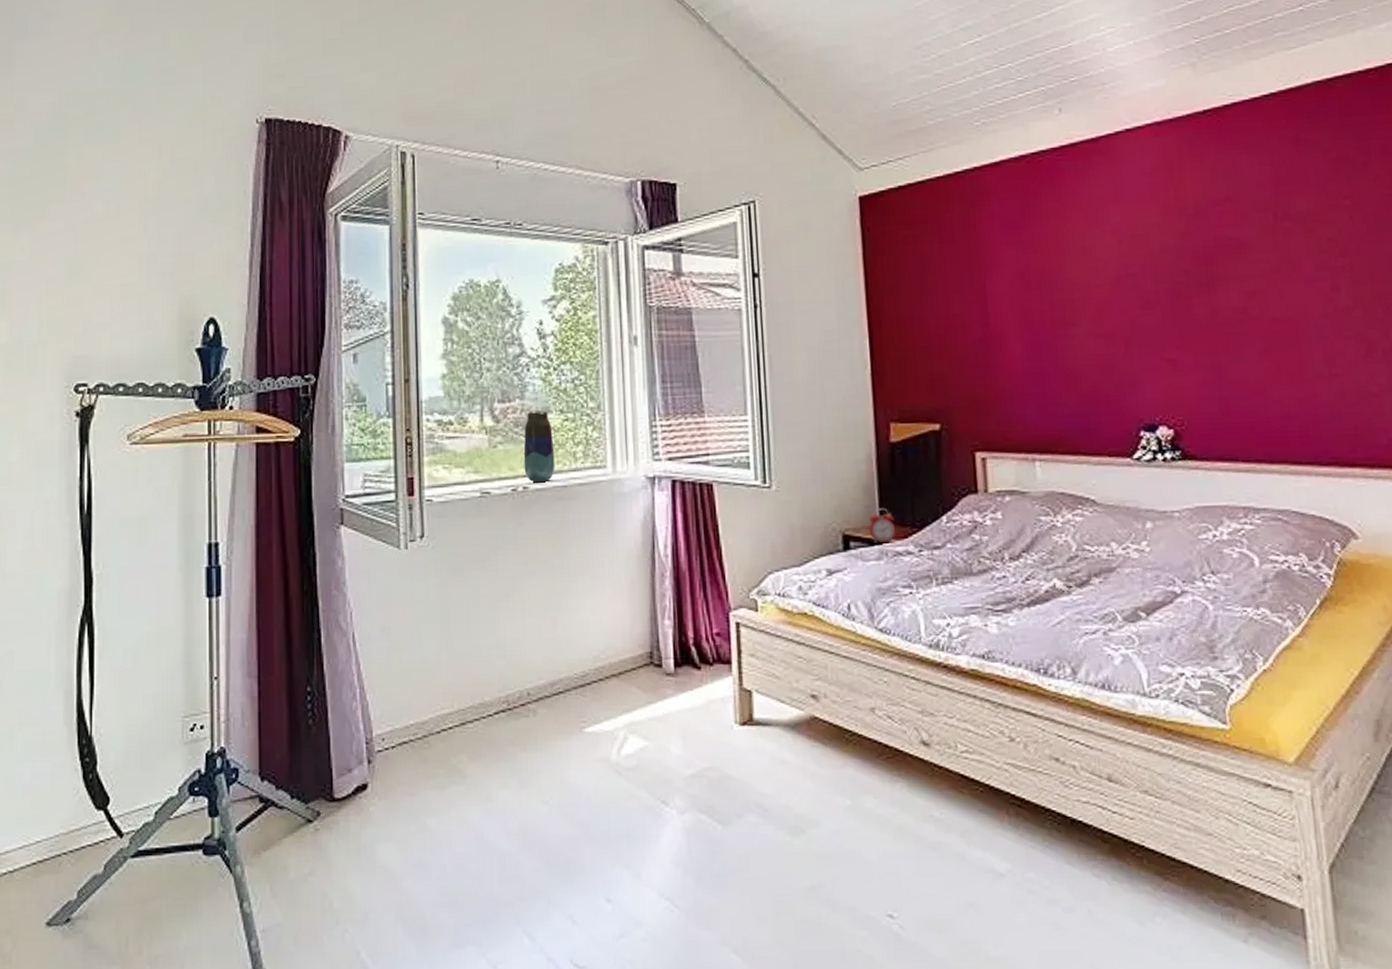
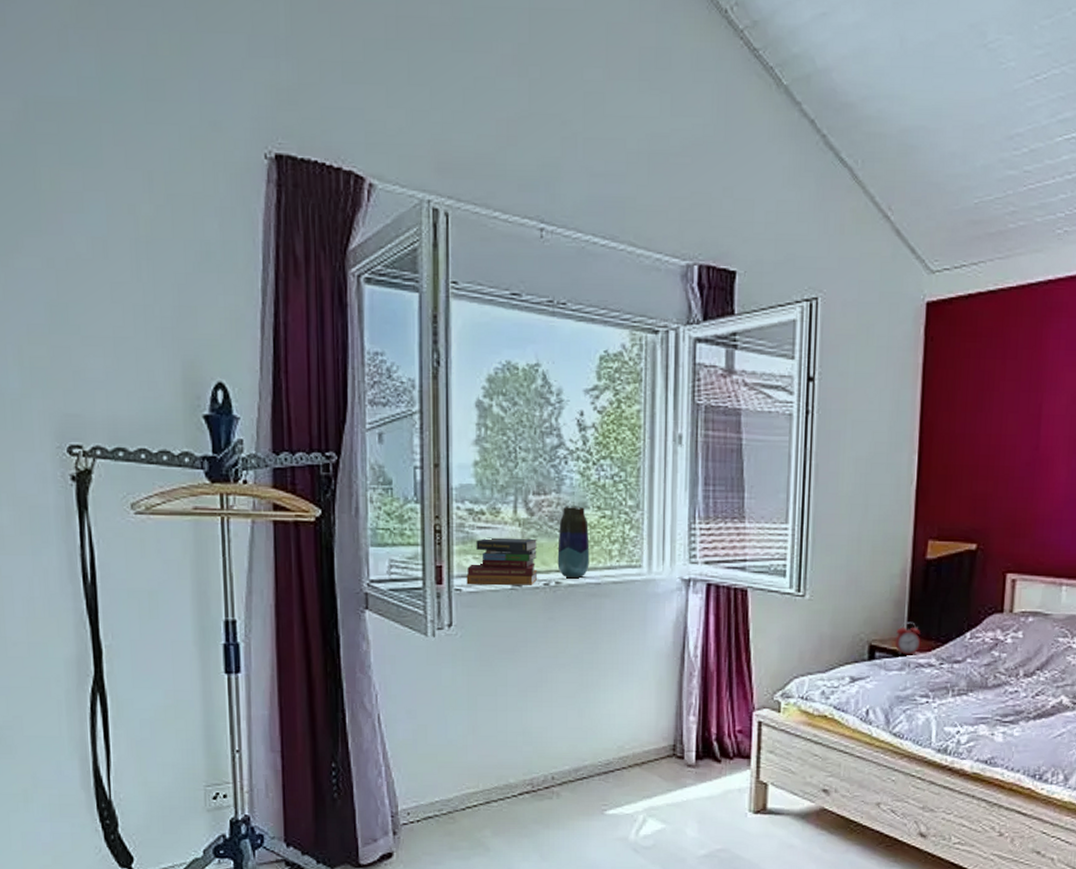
books: none [437,445,506,495] -> present [466,537,538,586]

